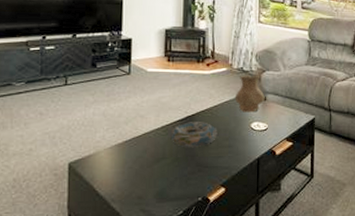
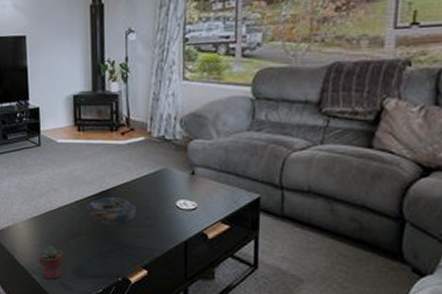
potted succulent: none [119,171,146,207] -> present [38,245,63,280]
vase: present [234,76,265,113] -> none [155,146,193,189]

